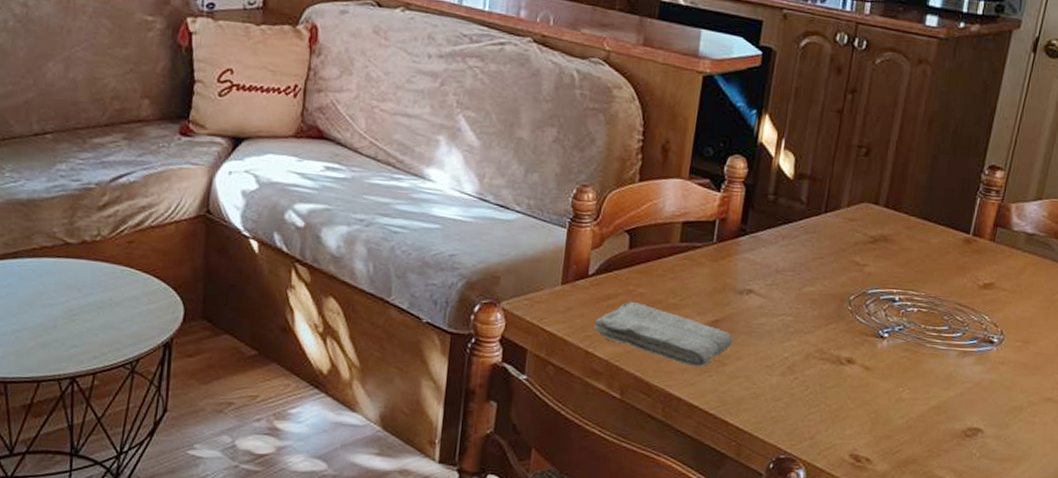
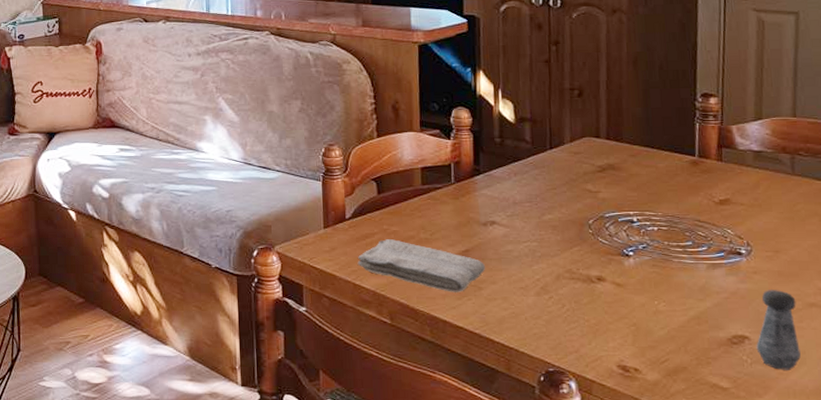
salt shaker: none [987,382,1034,466] -> present [756,290,801,370]

